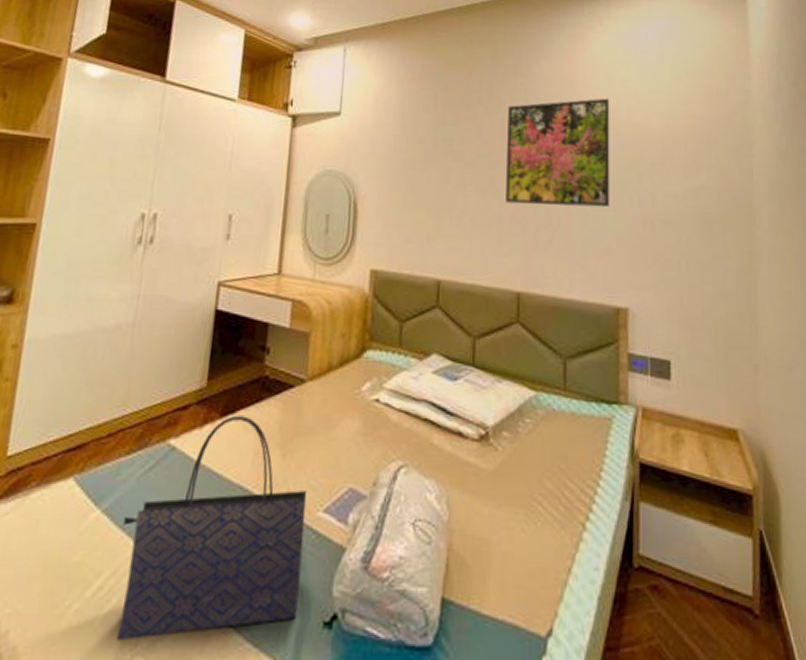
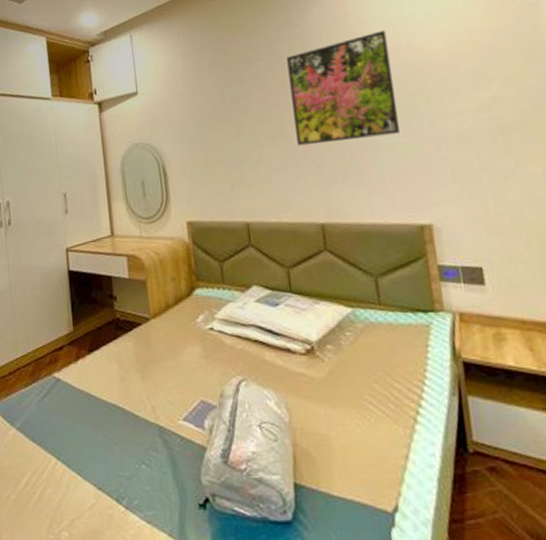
tote bag: present [116,415,308,641] -> none [33,351,177,520]

